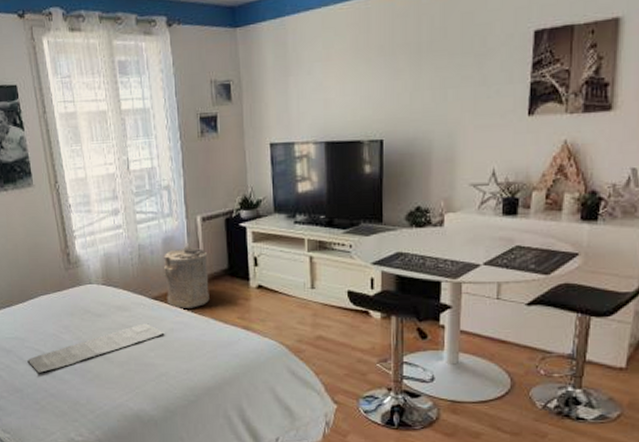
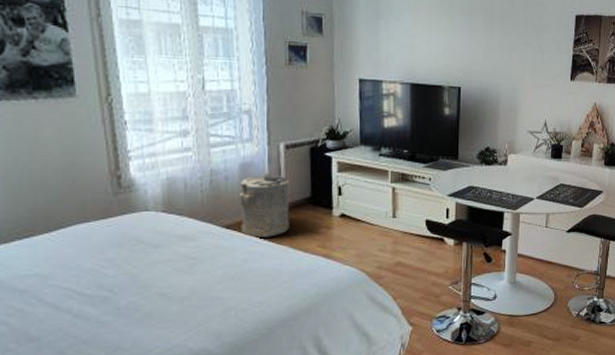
bath mat: present [27,323,165,373] -> none [50,254,236,316]

